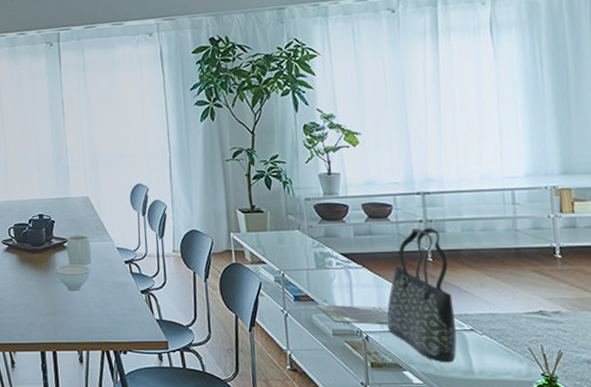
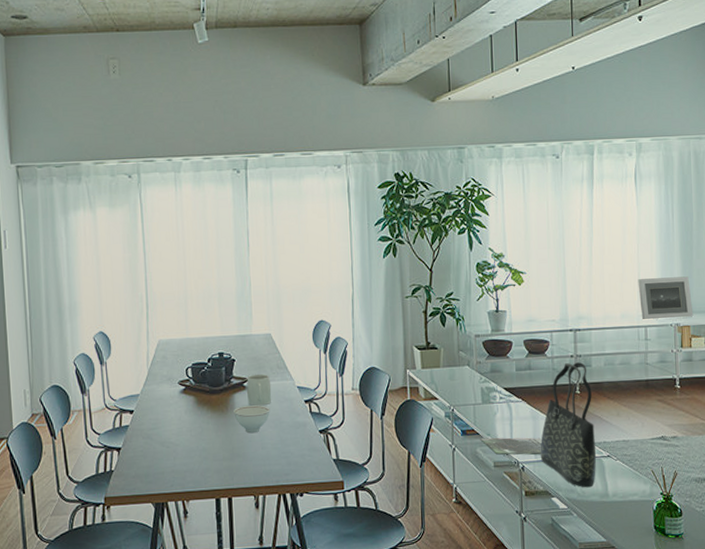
picture frame: none [499,133,576,183] -> present [638,276,694,320]

